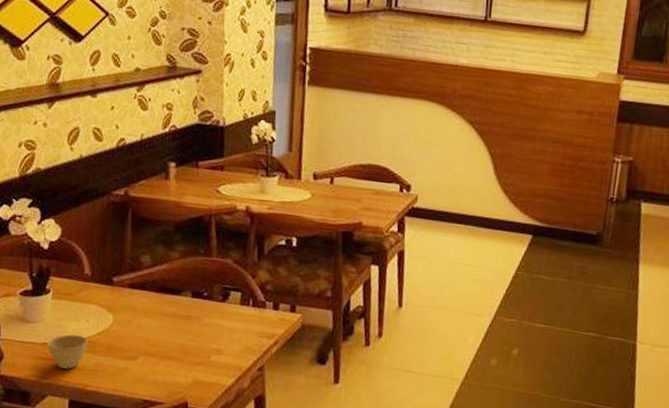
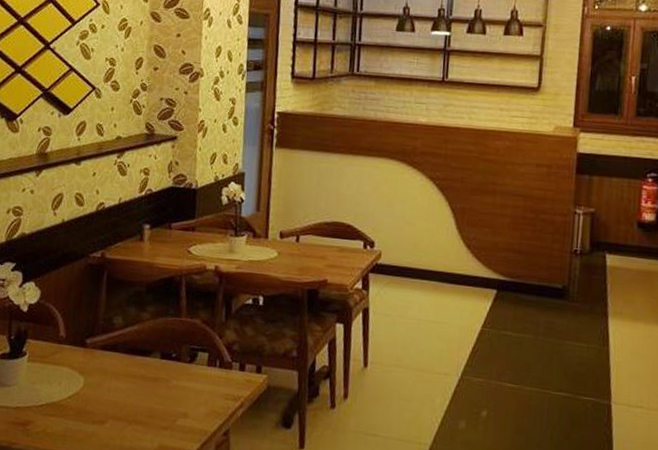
cup: present [47,334,88,369] -> none [20,398,59,434]

